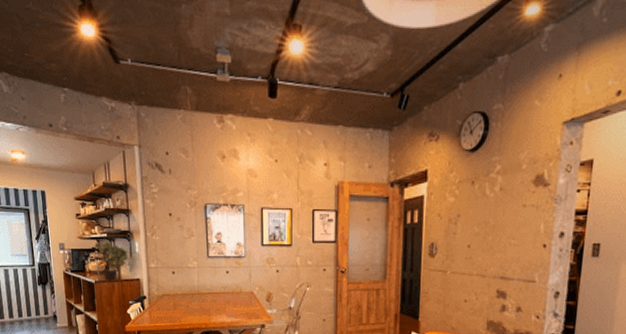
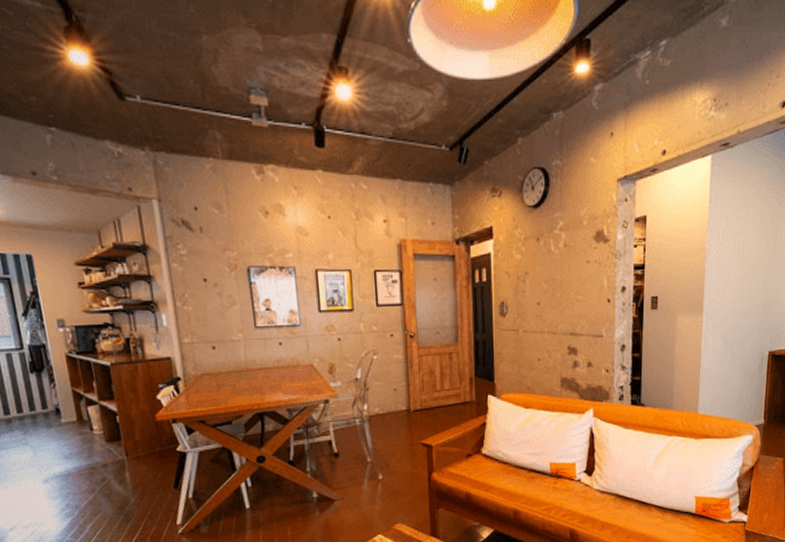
potted plant: present [93,241,130,280] -> none [105,314,156,361]

